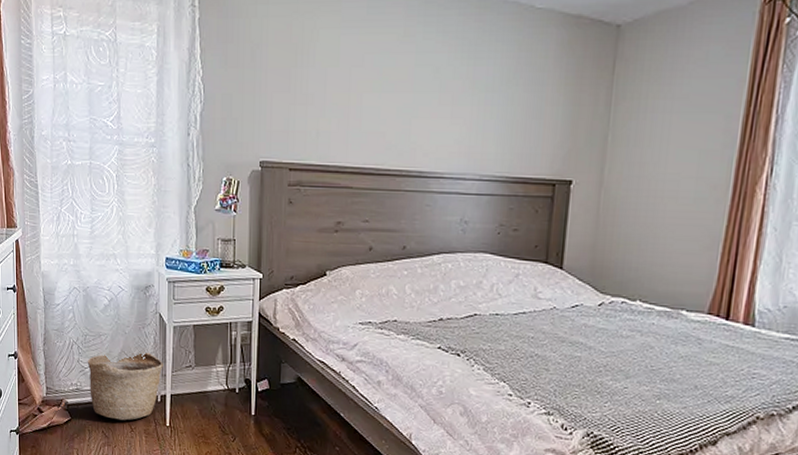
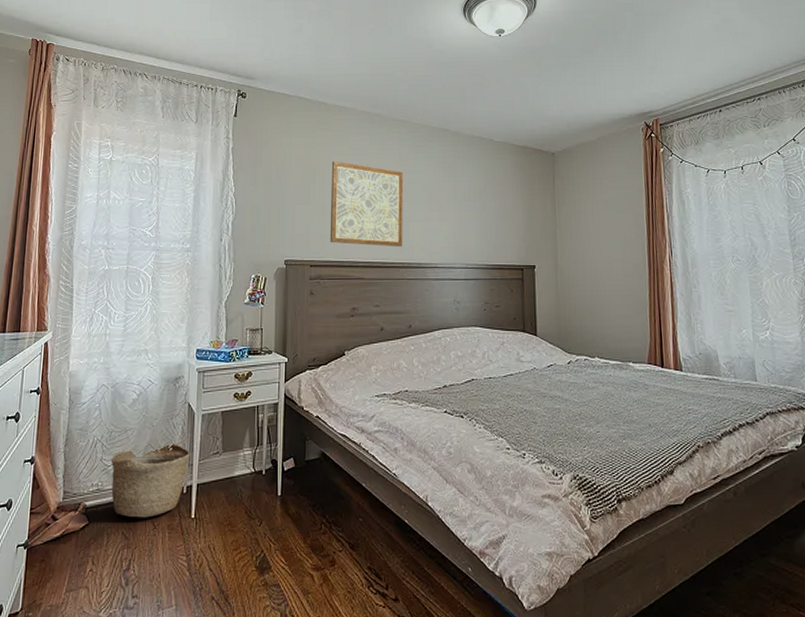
wall art: none [313,36,409,151] -> present [330,161,404,247]

